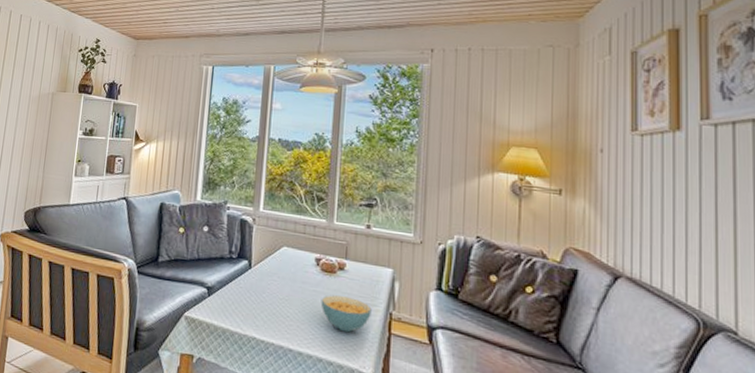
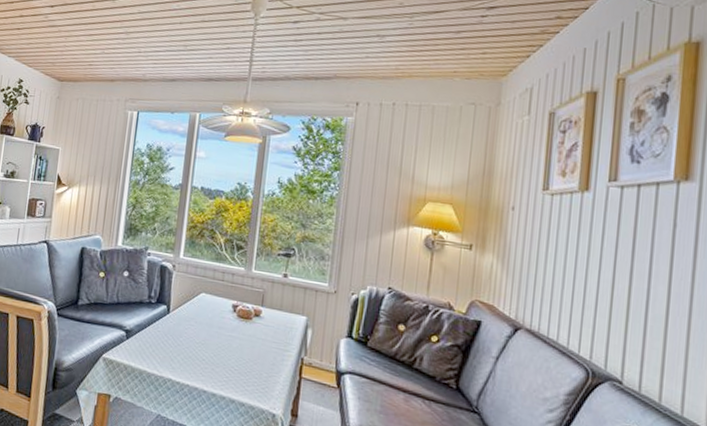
cereal bowl: present [320,295,372,333] -> none [235,340,284,376]

